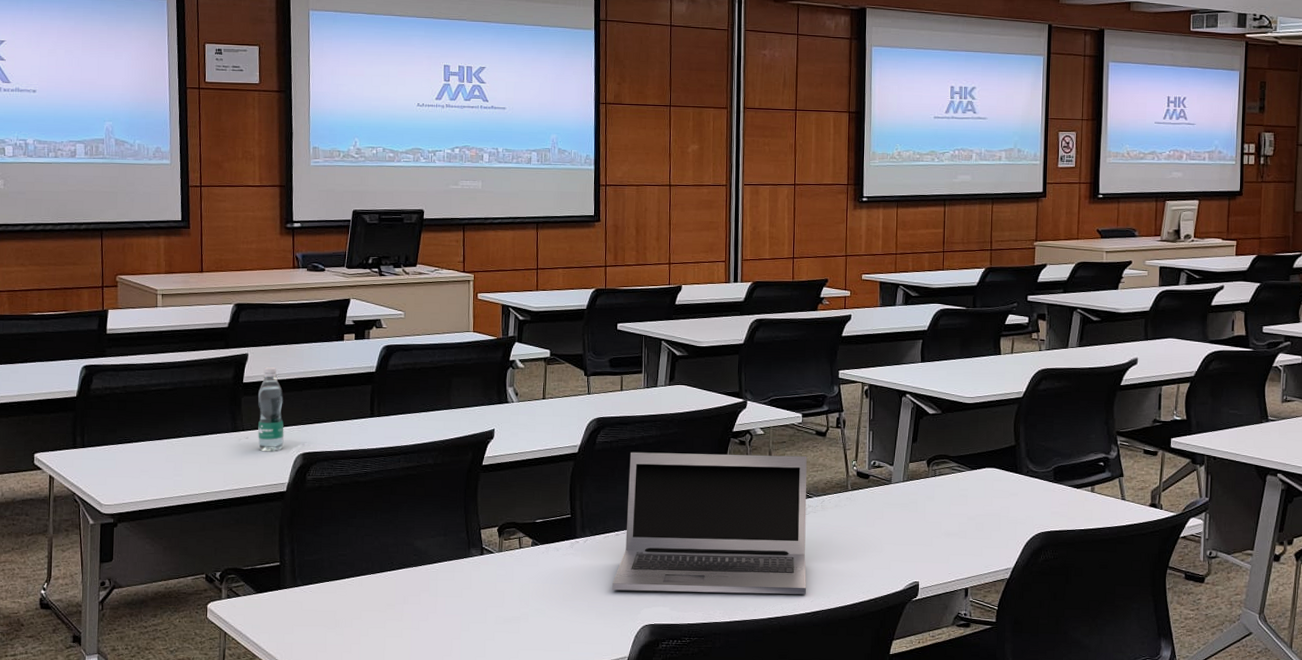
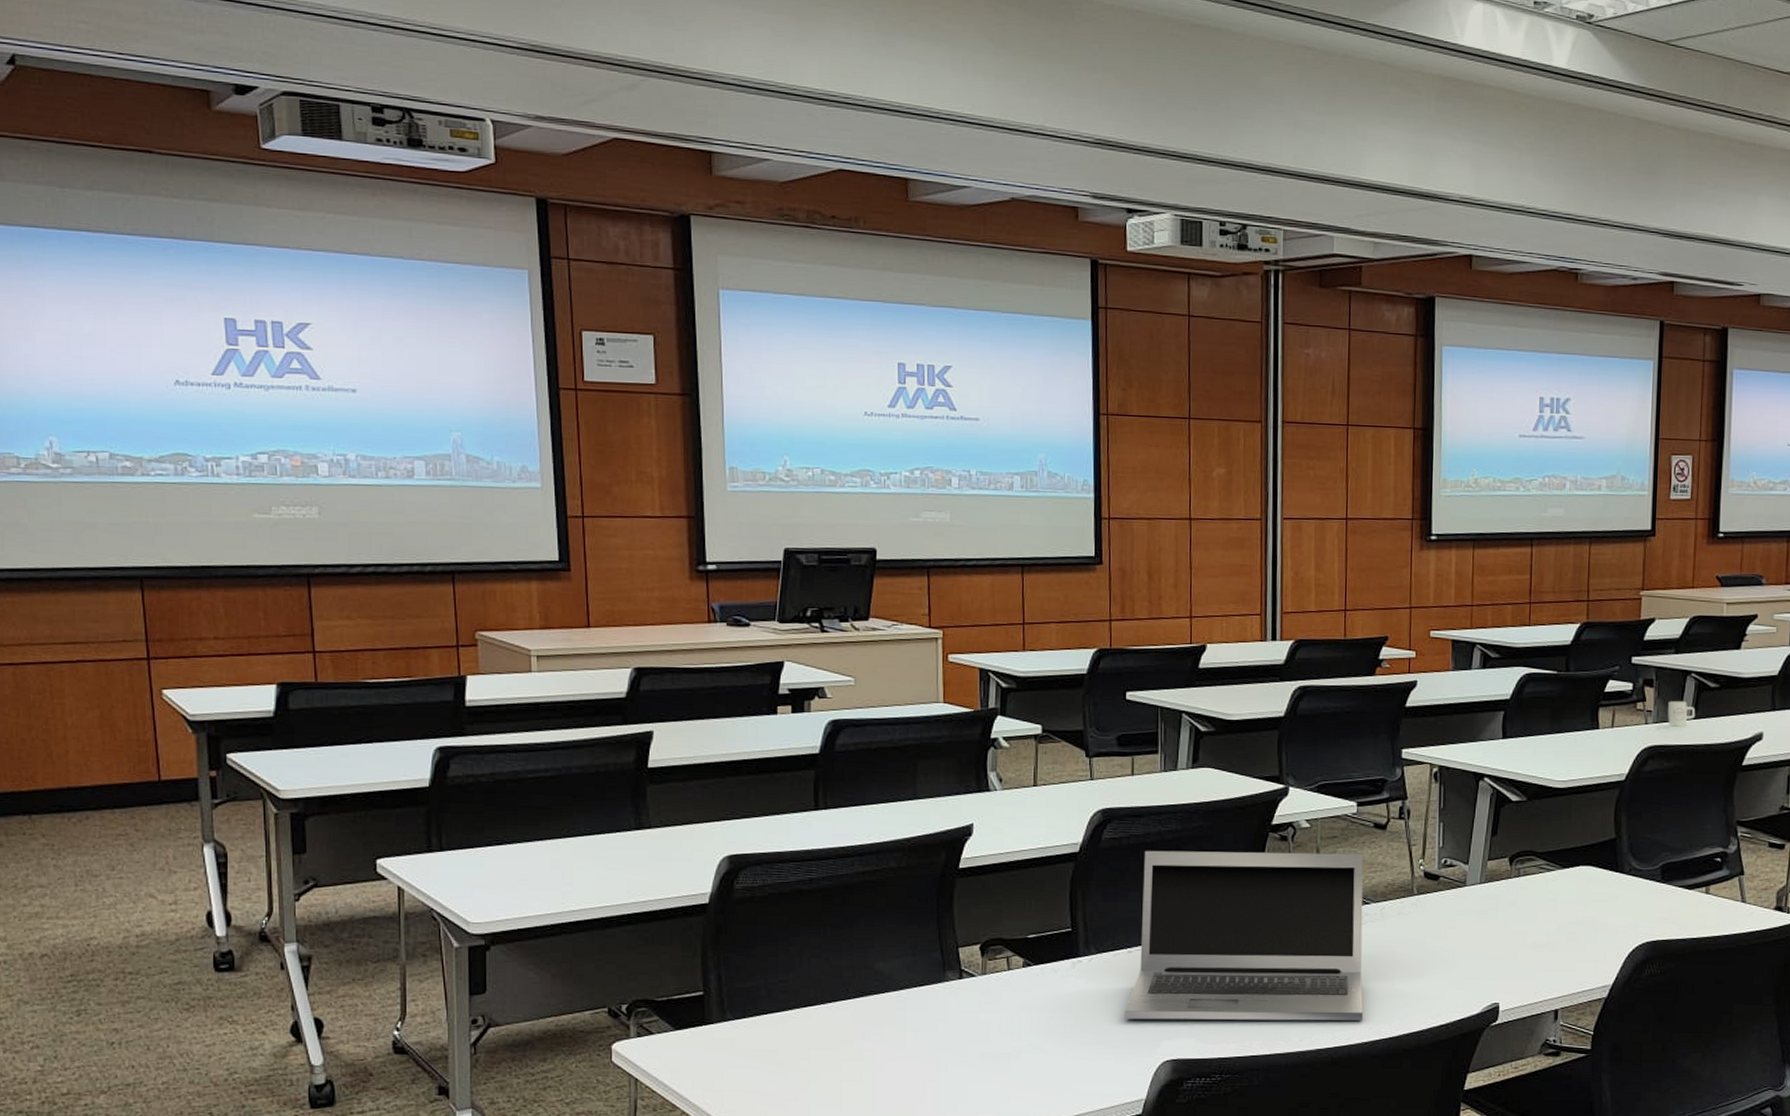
bottle: present [257,366,284,452] -> none [667,747,704,855]
mug: none [1057,332,1081,353] -> present [1667,701,1696,727]

